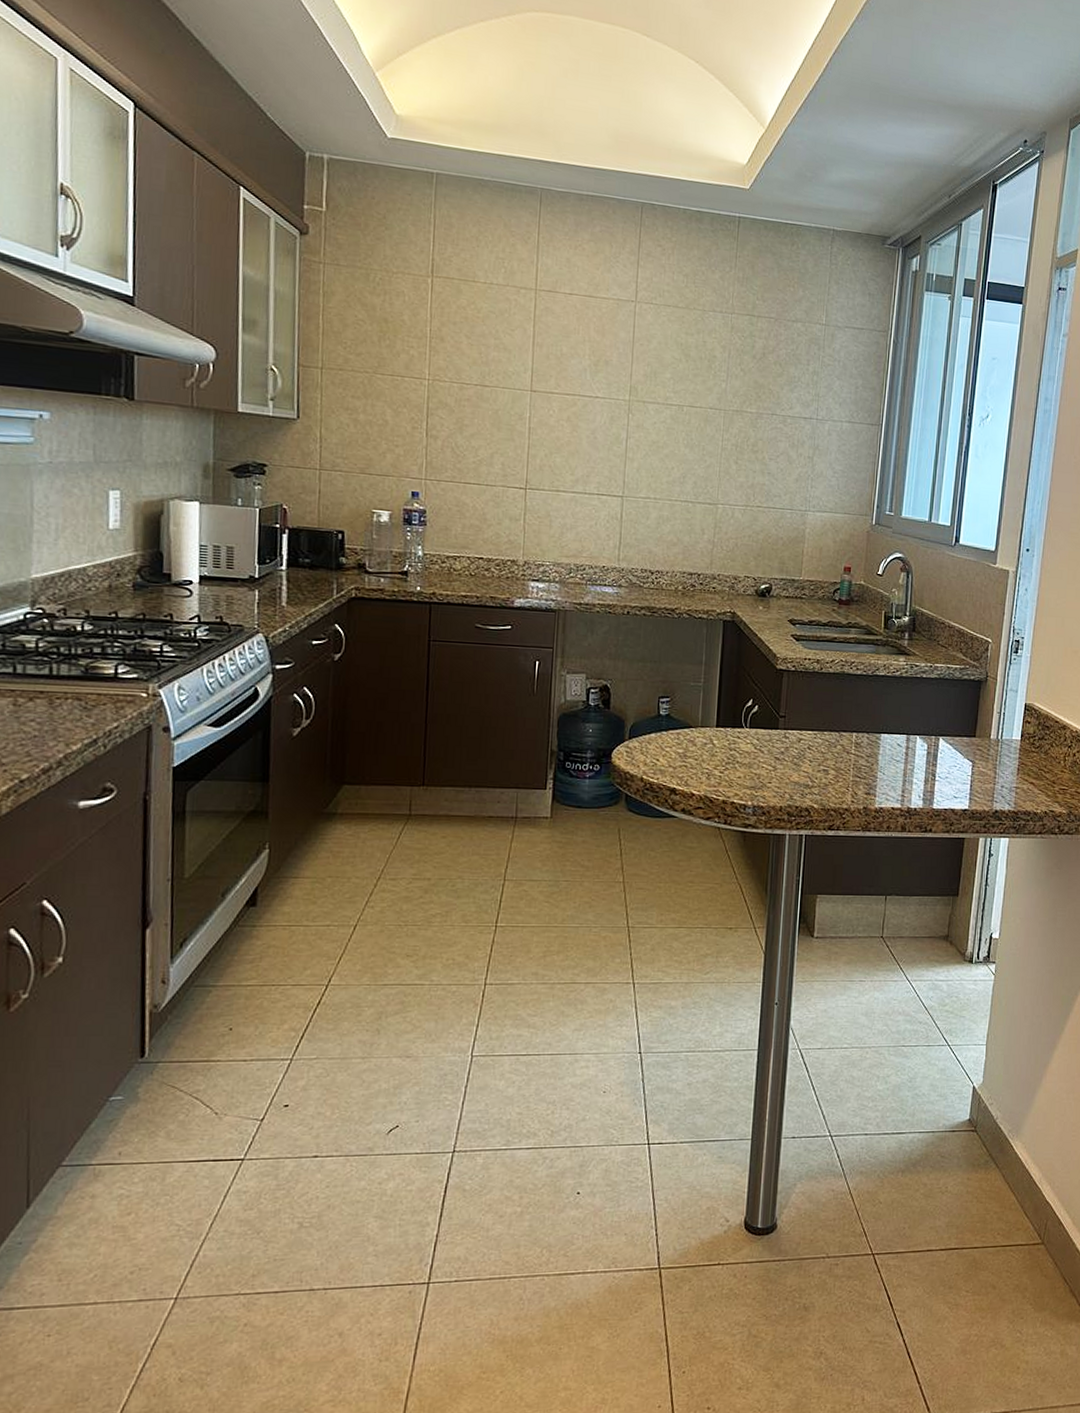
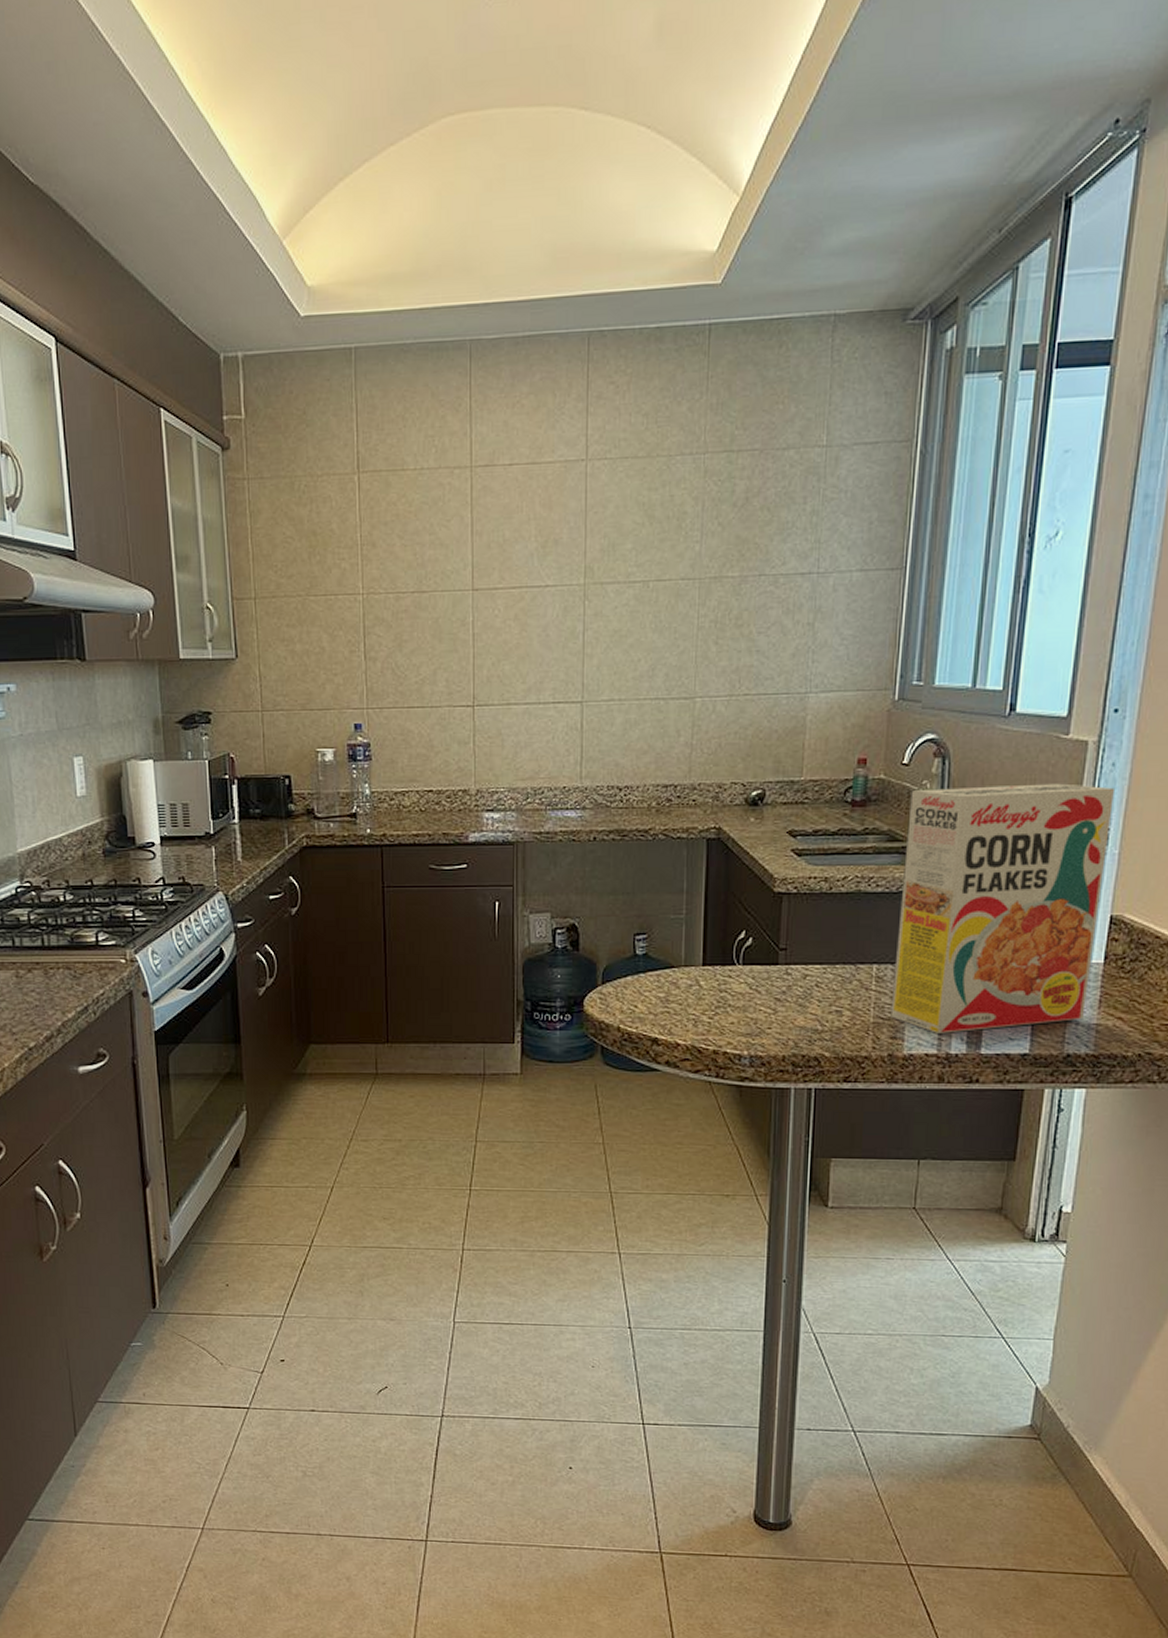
cereal box: none [866,596,1027,791] -> present [890,783,1114,1033]

